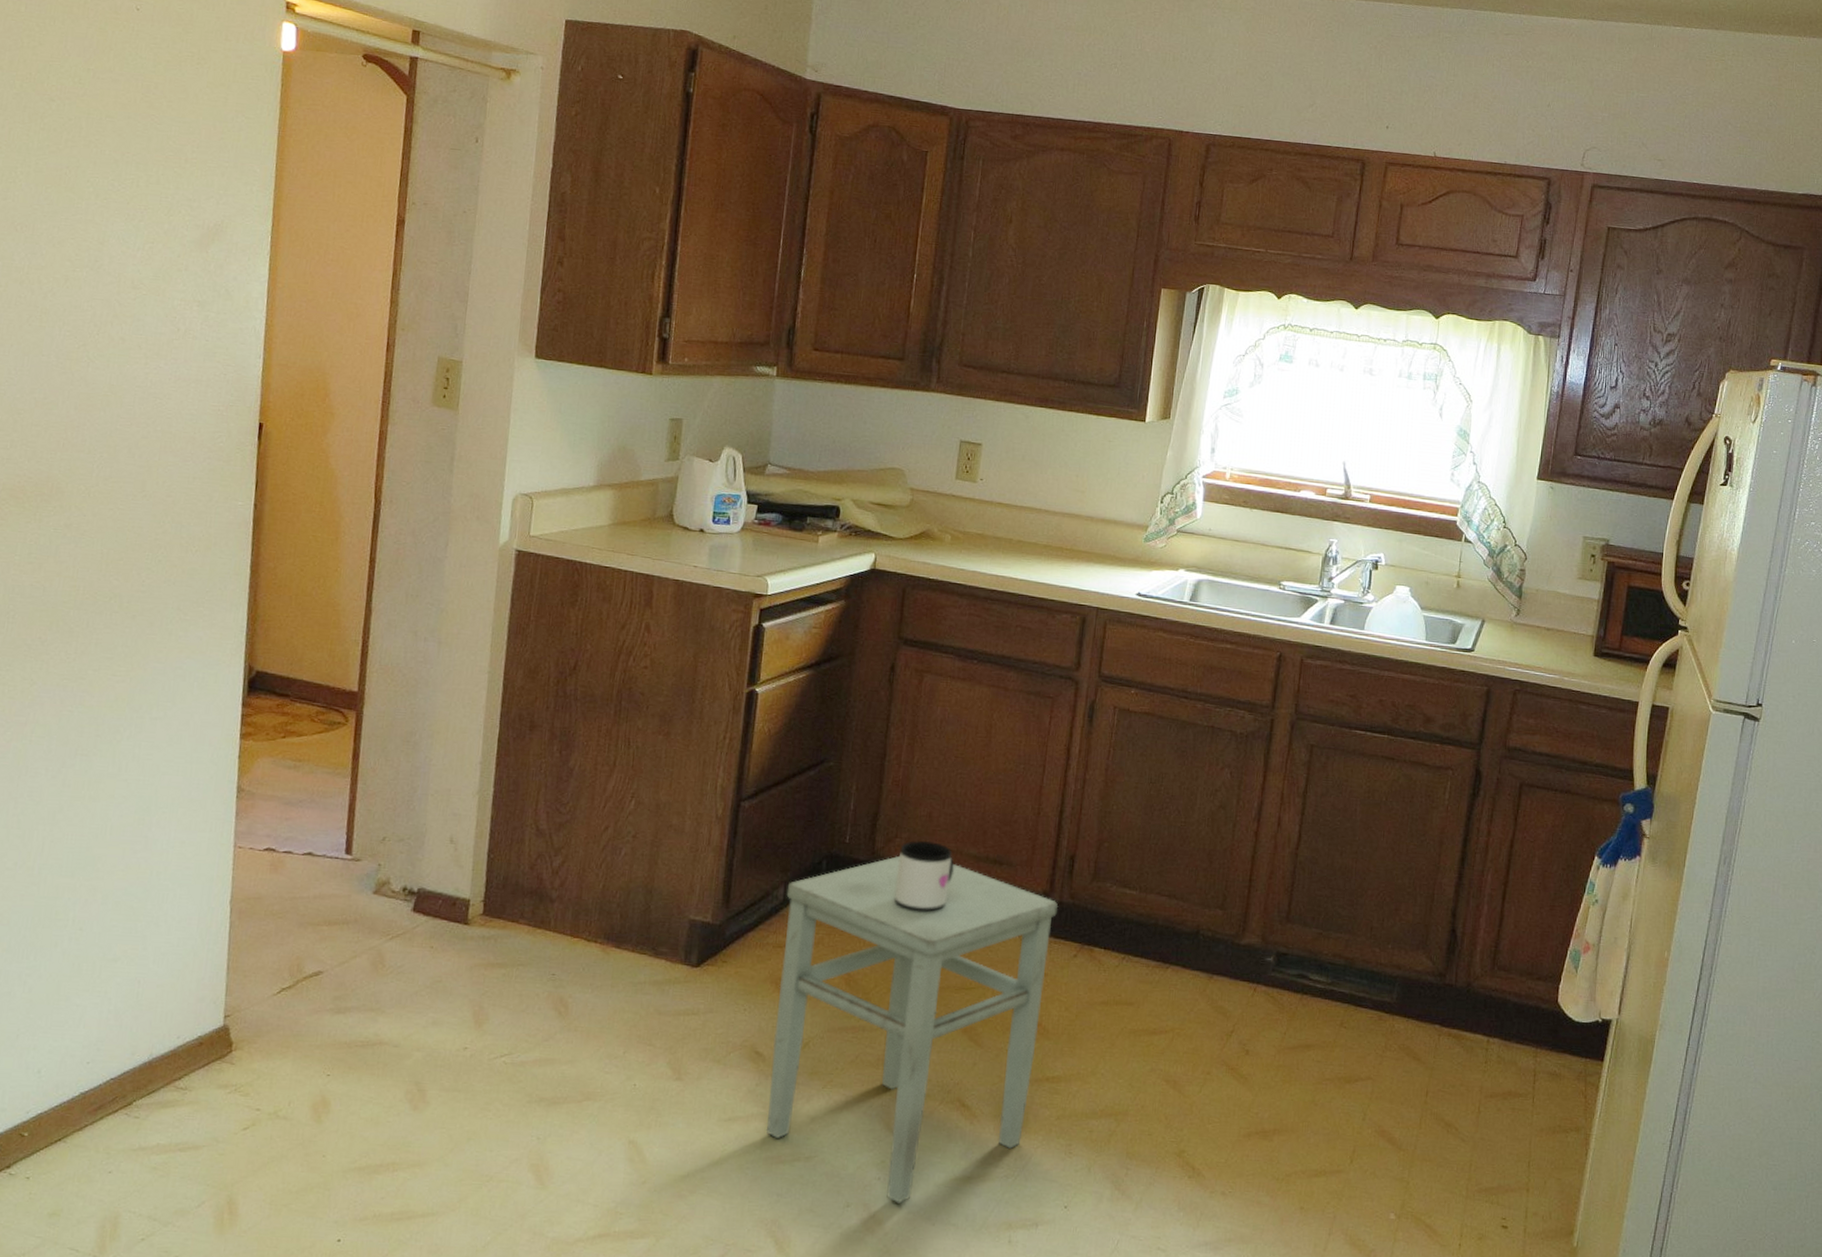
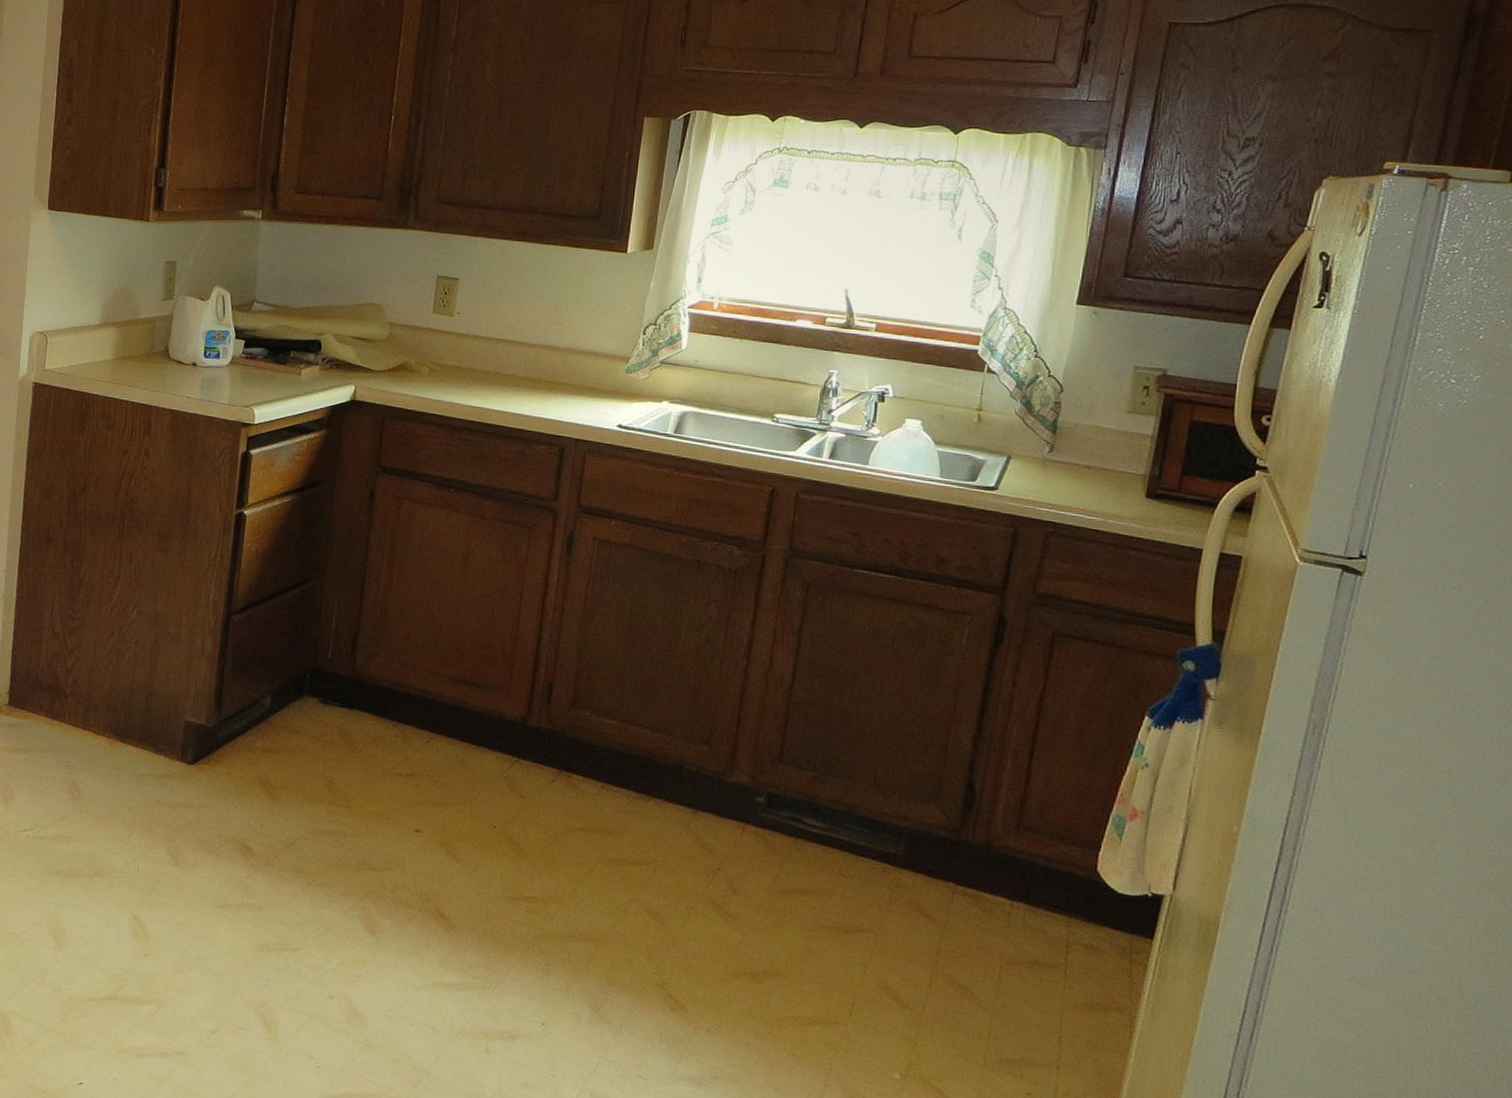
stool: present [766,855,1059,1204] -> none [255,673,536,1001]
mug: present [894,840,954,913] -> none [374,659,432,730]

